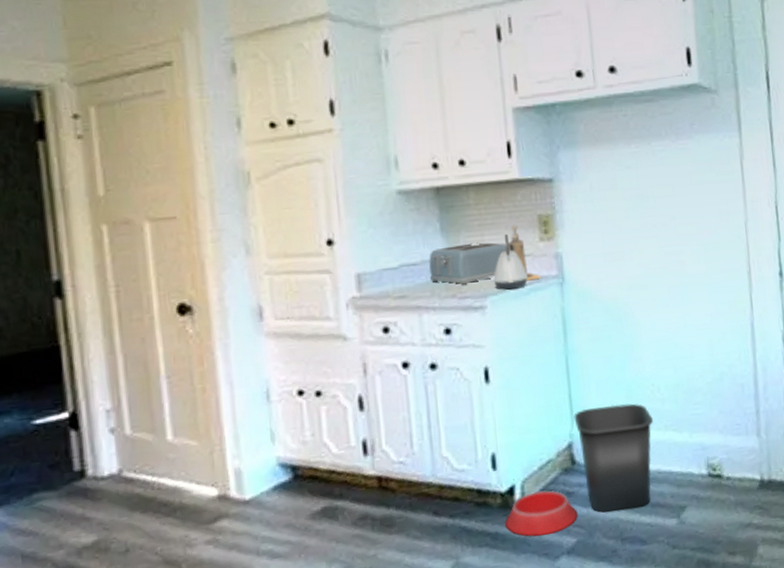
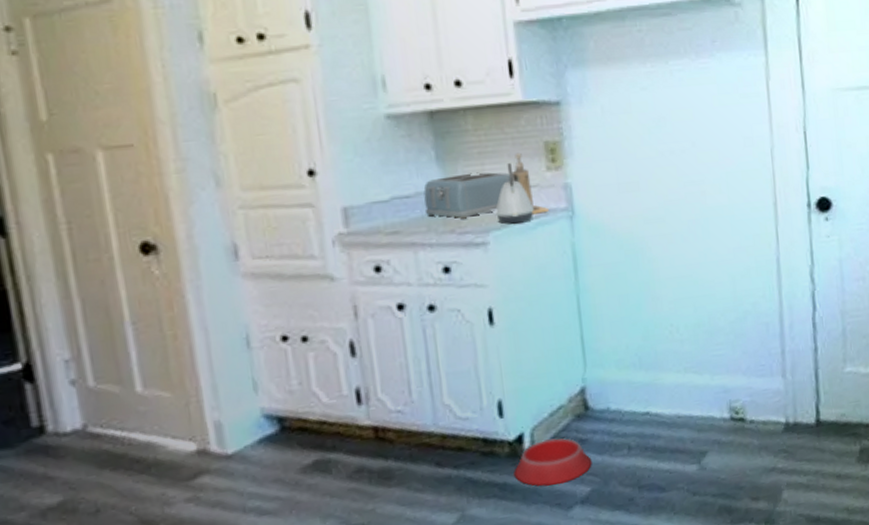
waste bin: present [574,403,653,513] -> none [586,345,672,460]

